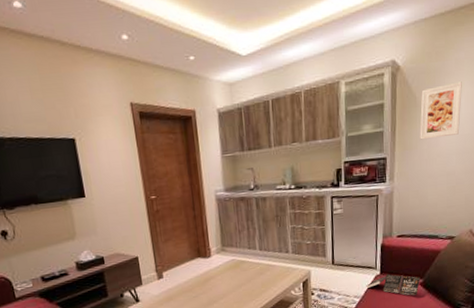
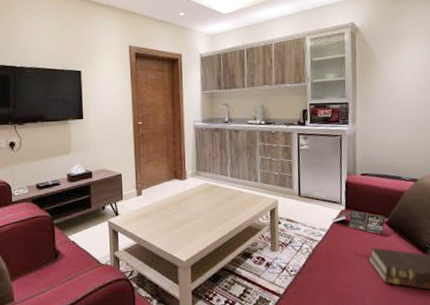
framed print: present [420,81,462,140] -> none [378,42,416,89]

